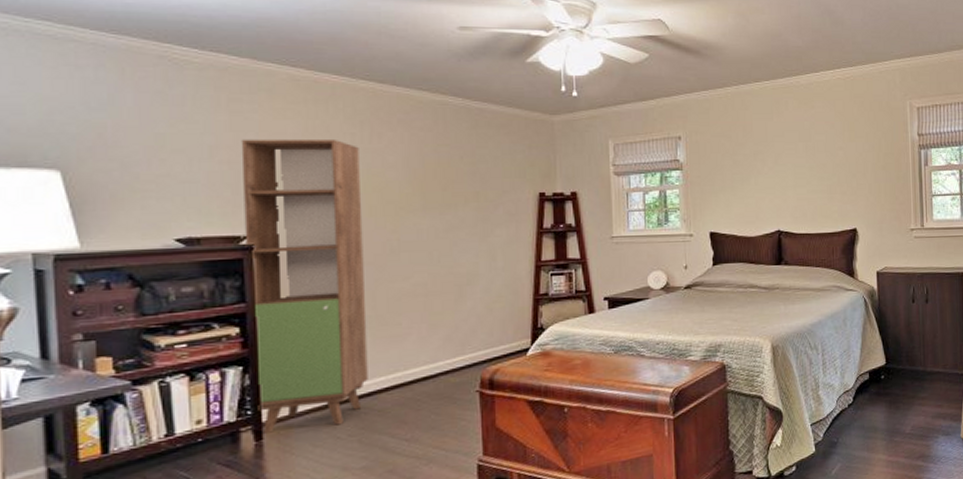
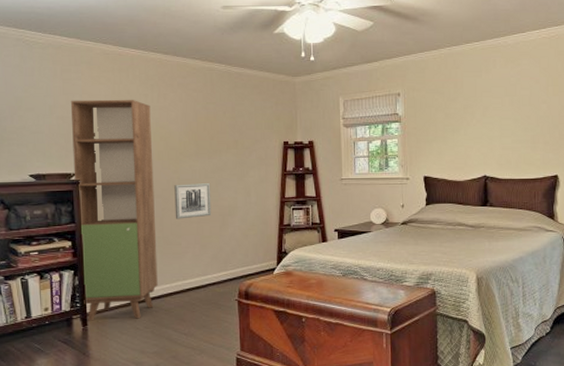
wall art: none [392,245,444,292] -> present [174,183,212,219]

